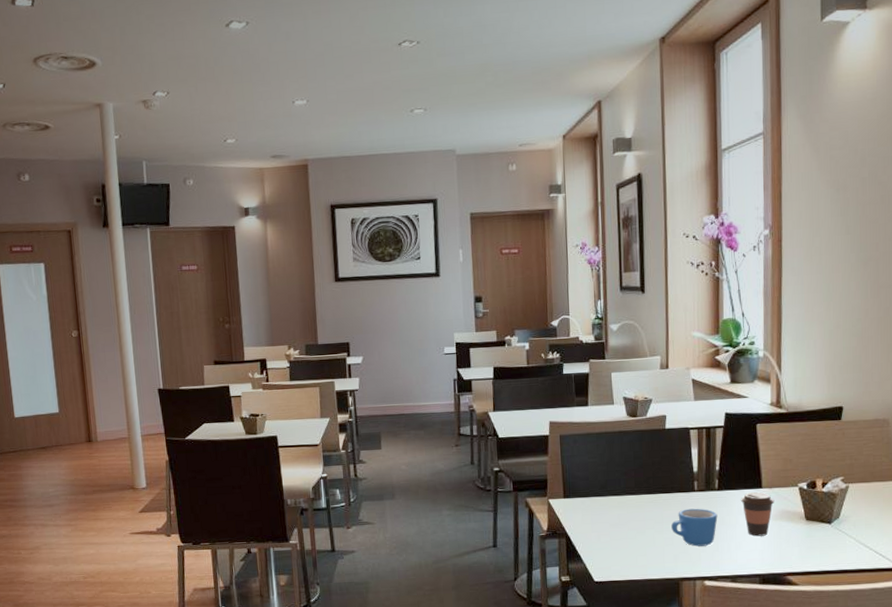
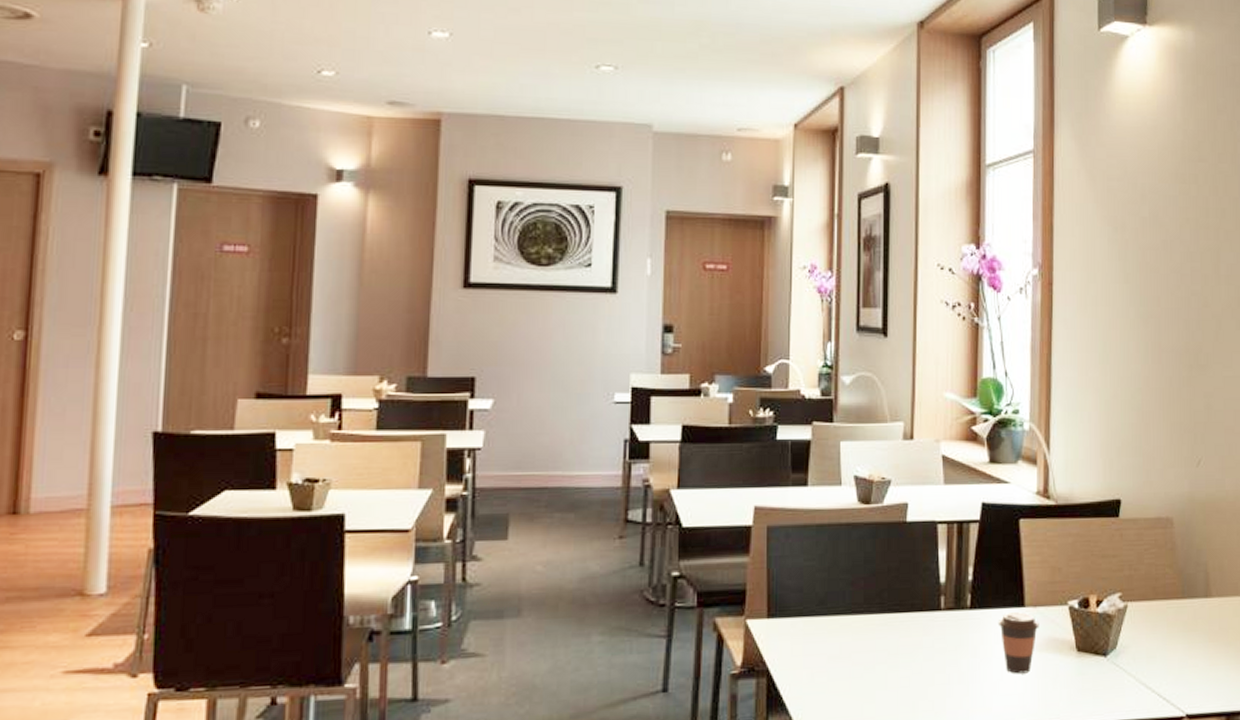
mug: present [671,508,718,547] -> none [910,634,969,689]

